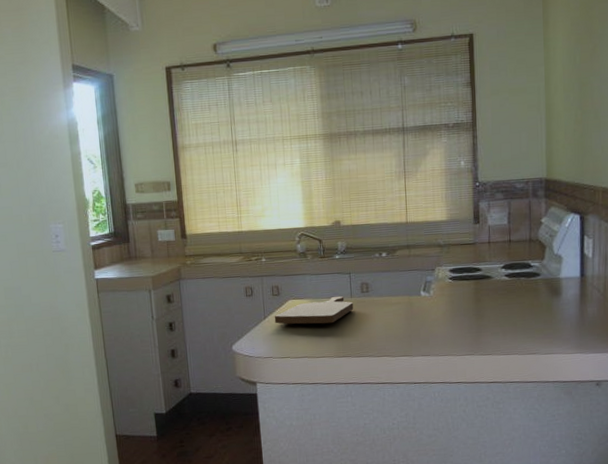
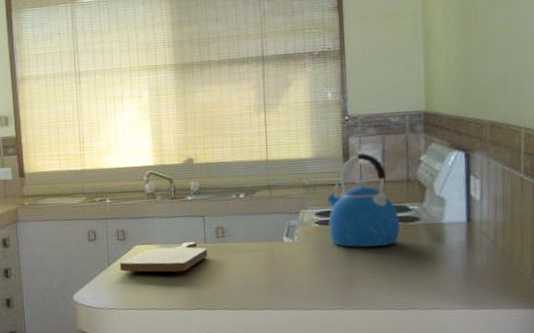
kettle: none [459,216,522,300] -> present [326,153,400,247]

